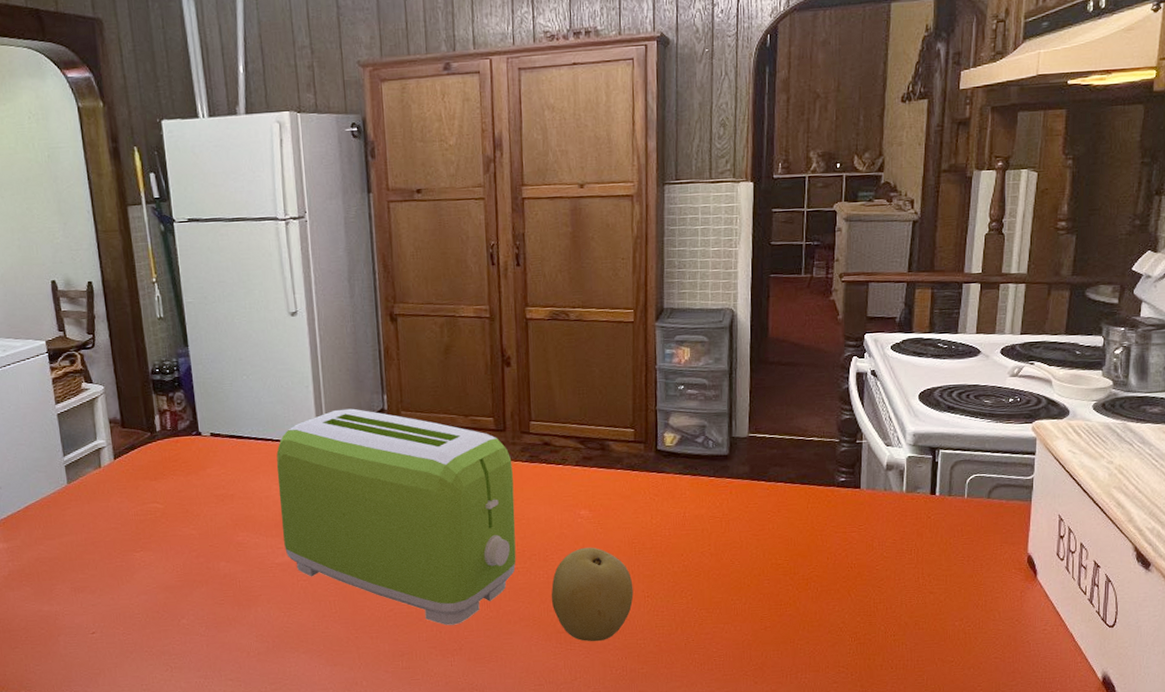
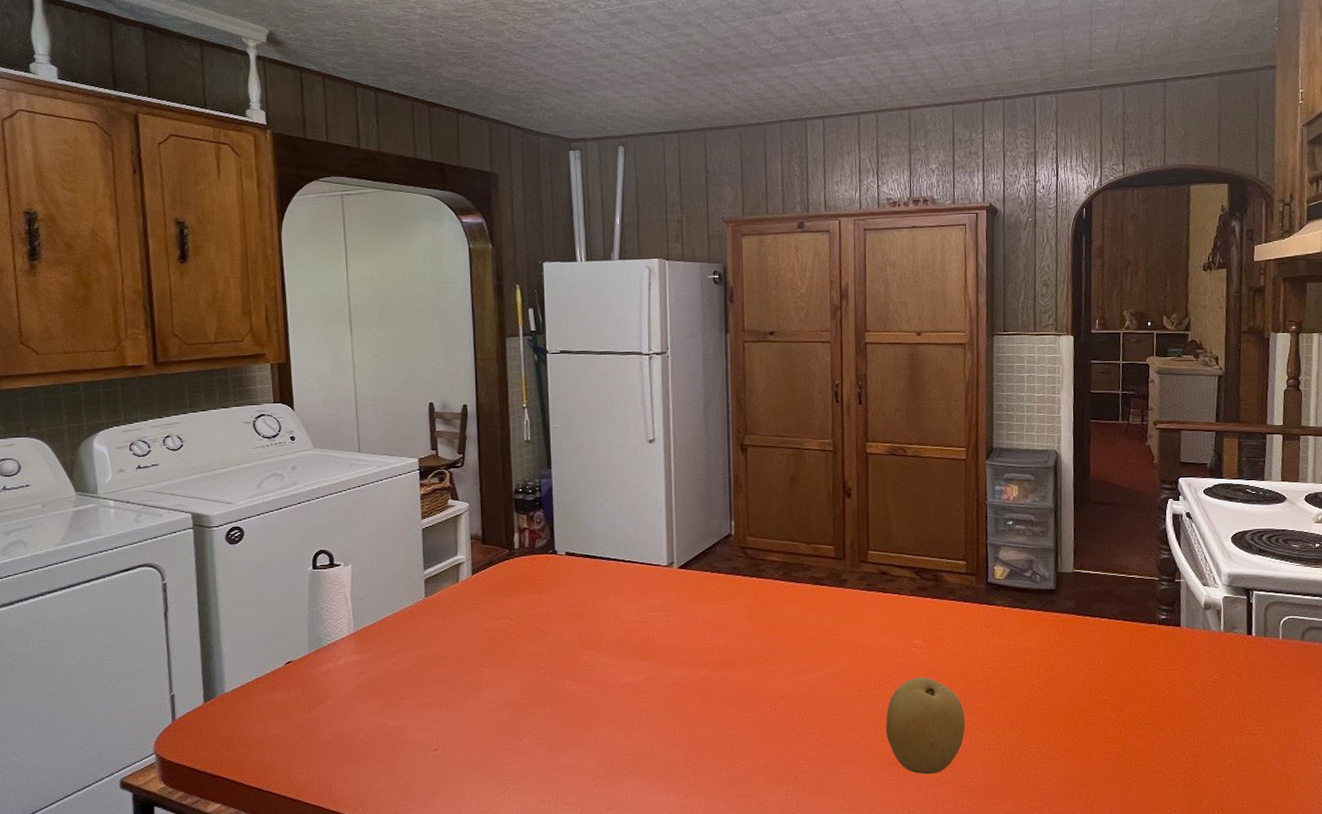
toaster: present [276,408,516,625] -> none [626,533,853,753]

